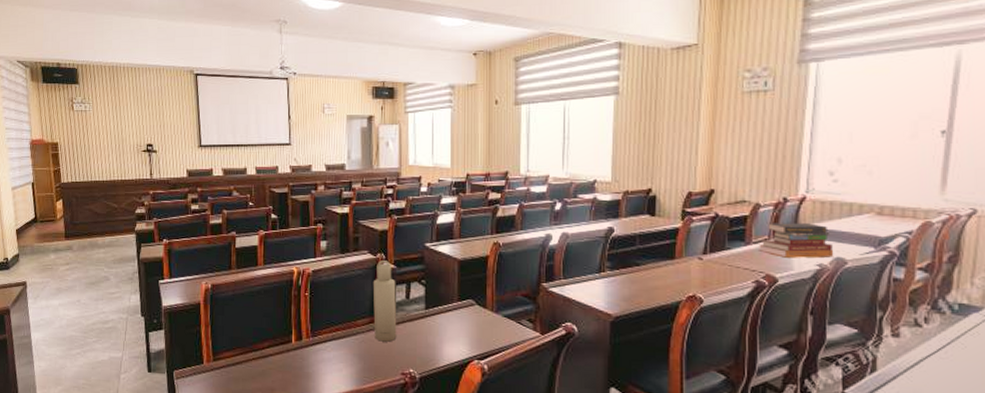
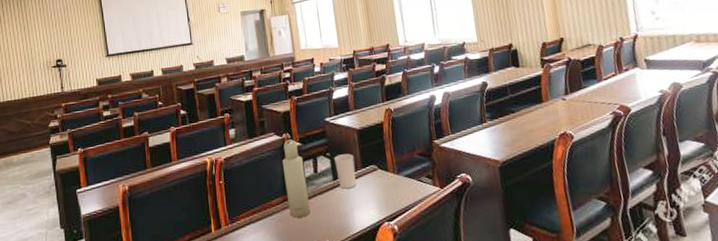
cup: none [429,283,451,320] -> present [334,153,356,189]
books: present [759,223,834,258] -> none [609,56,671,89]

